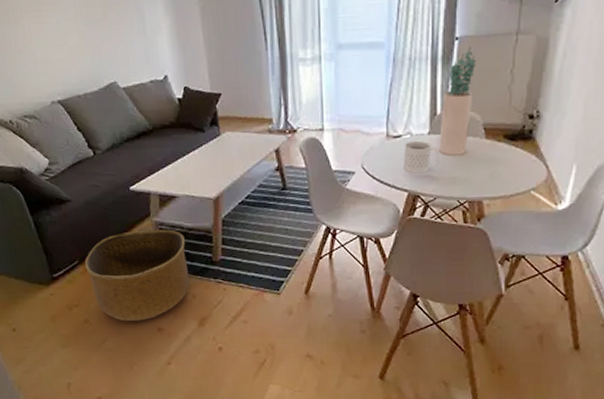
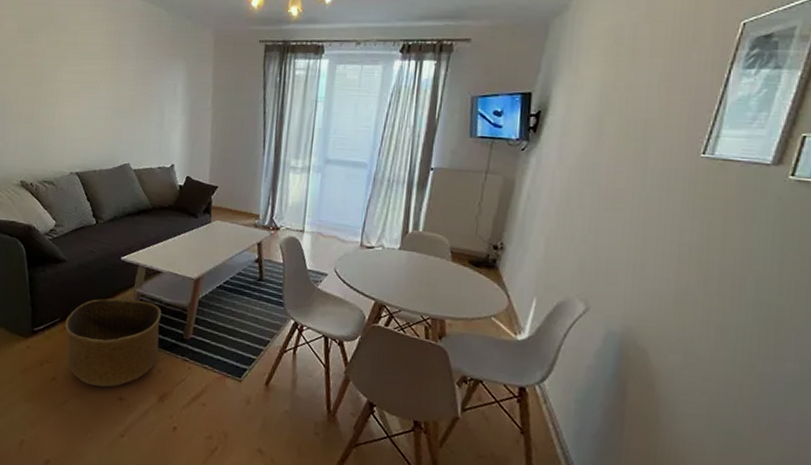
mug: present [403,141,439,174] -> none [373,254,408,285]
vase: present [439,47,476,156] -> none [408,178,447,273]

